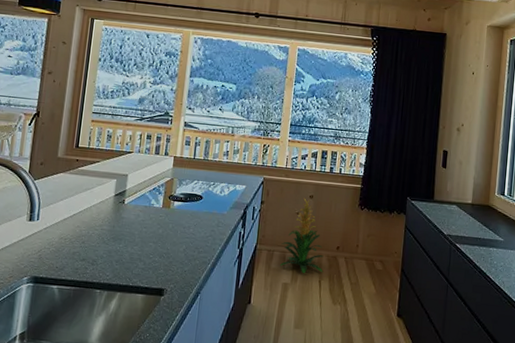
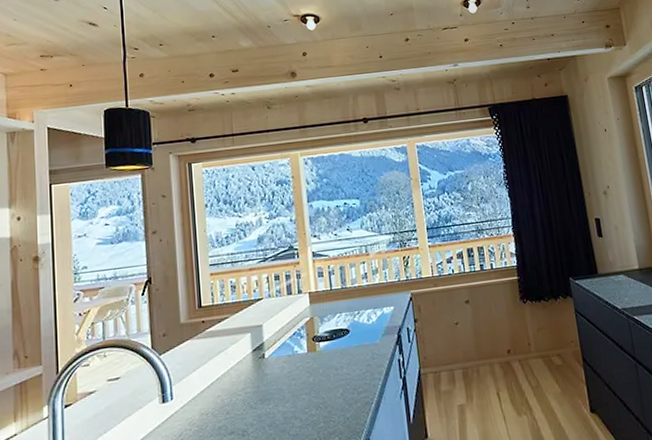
indoor plant: present [280,198,324,274] -> none [446,305,499,390]

